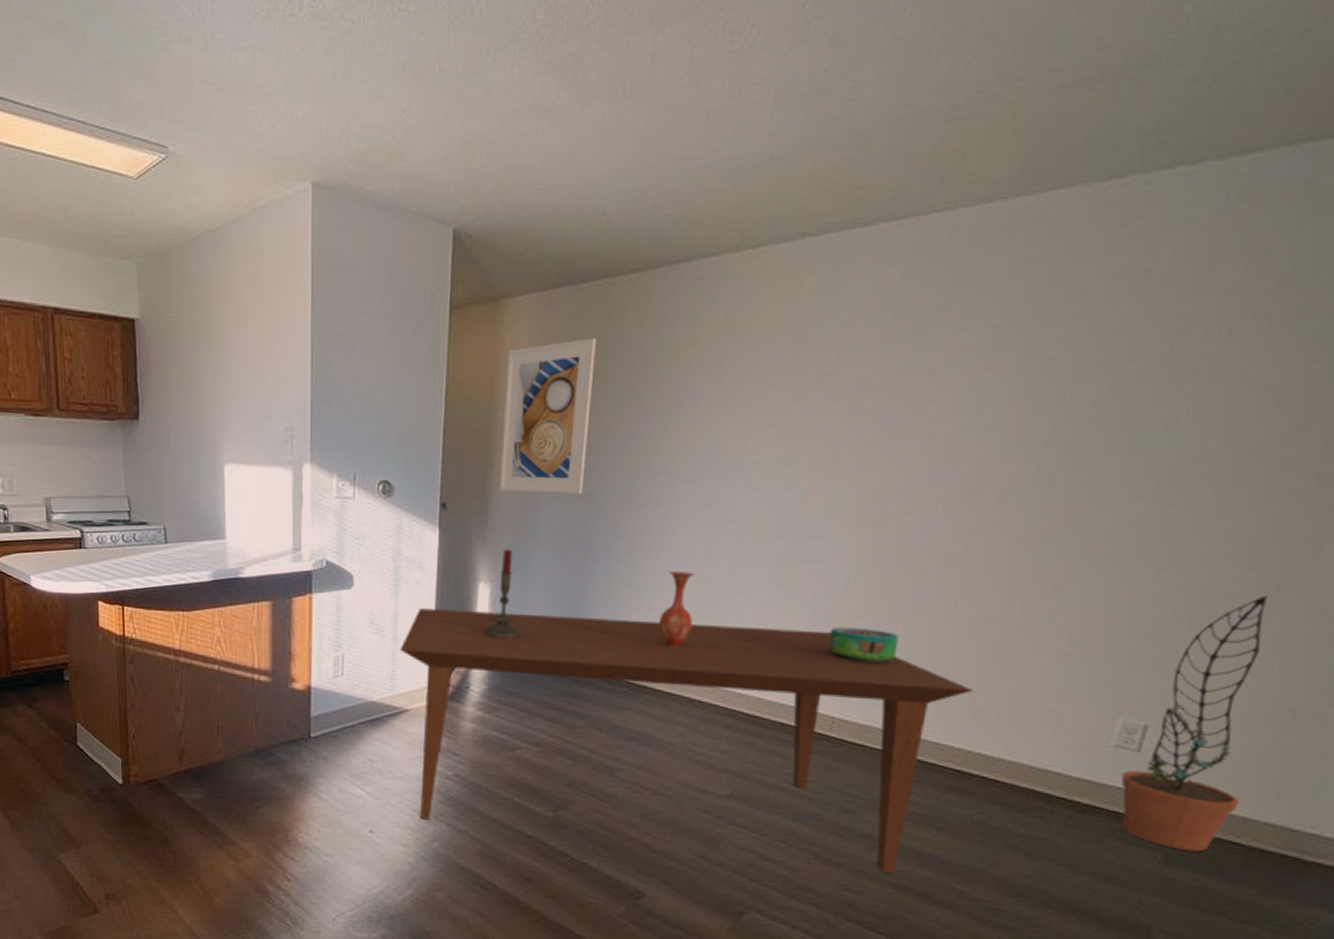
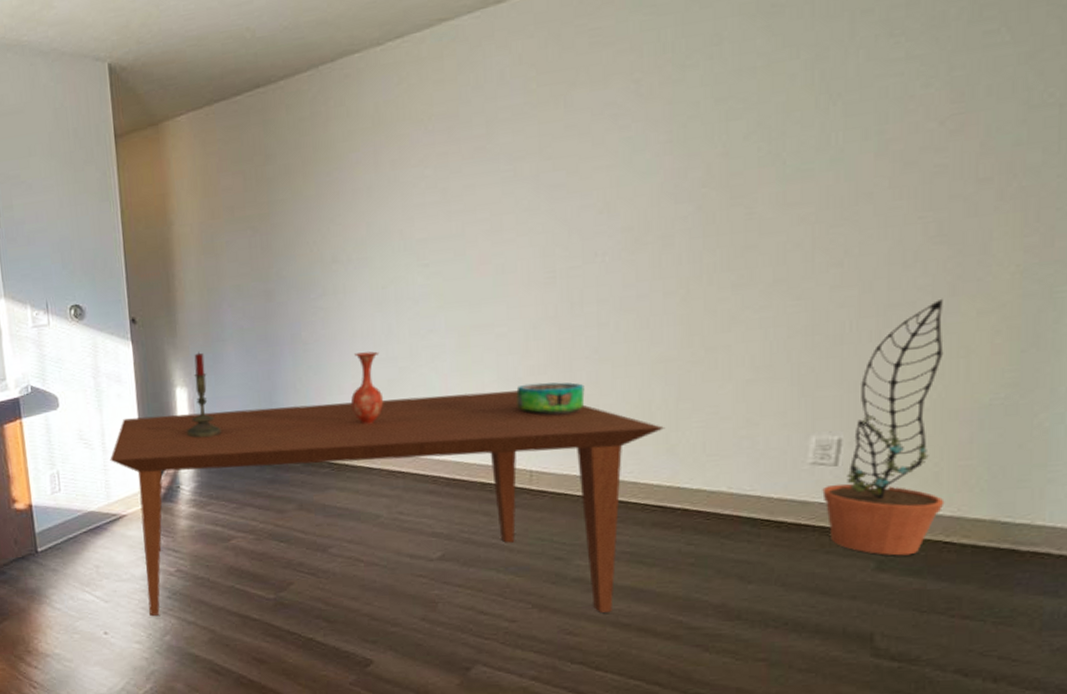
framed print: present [500,337,596,494] -> none [175,145,262,300]

